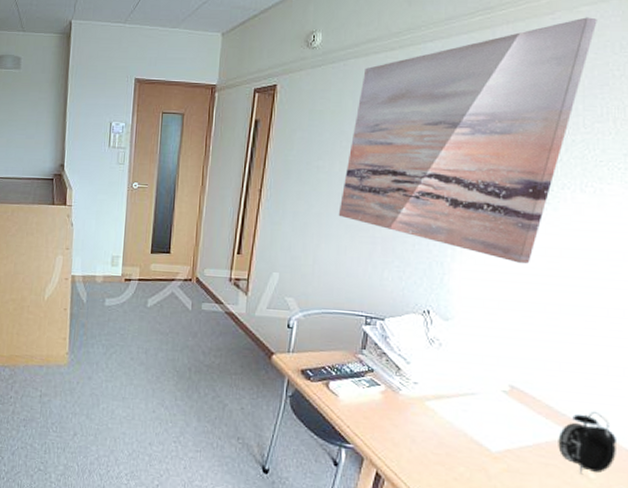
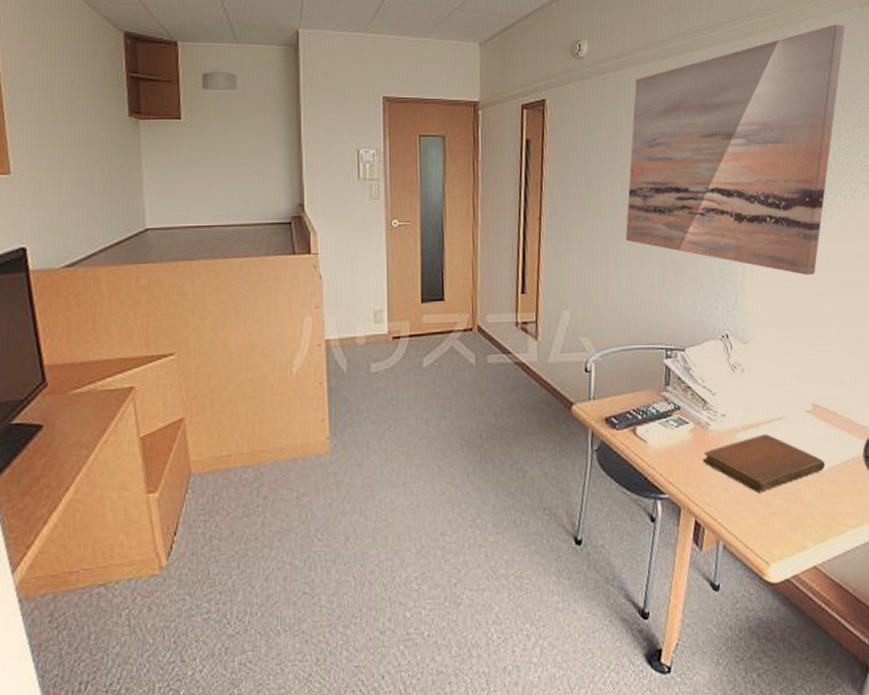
notebook: none [389,405,515,458] -> present [702,434,825,493]

